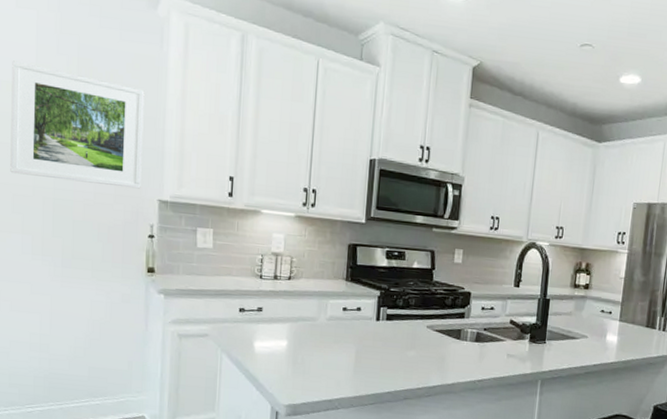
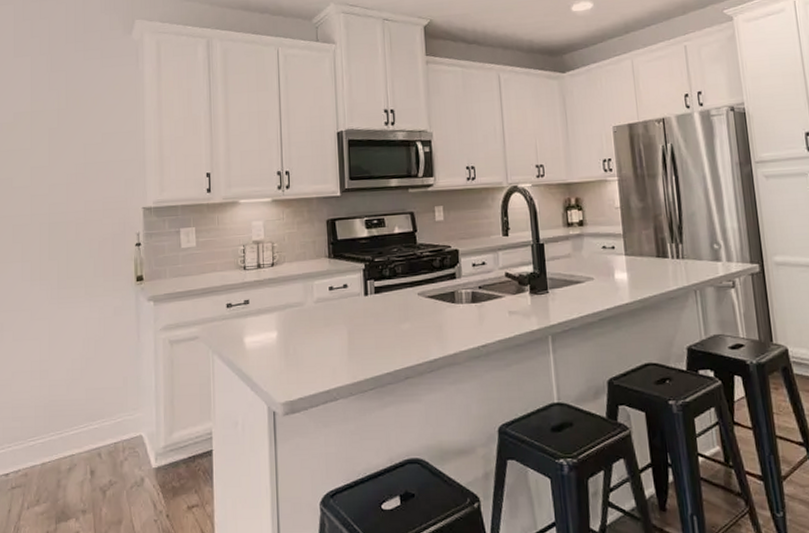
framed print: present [10,60,145,189] -> none [11,103,126,206]

